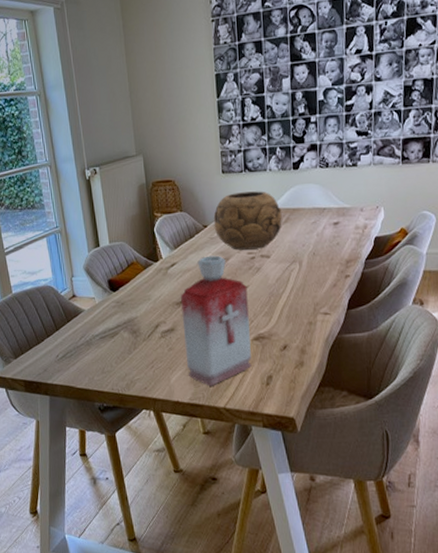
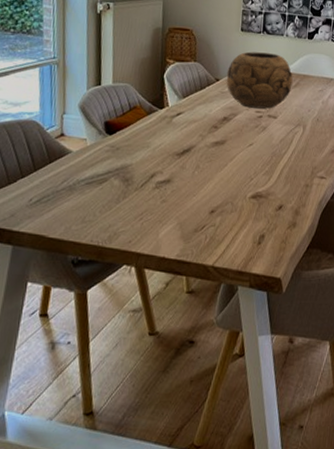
bottle: present [181,255,252,386] -> none [179,109,251,243]

